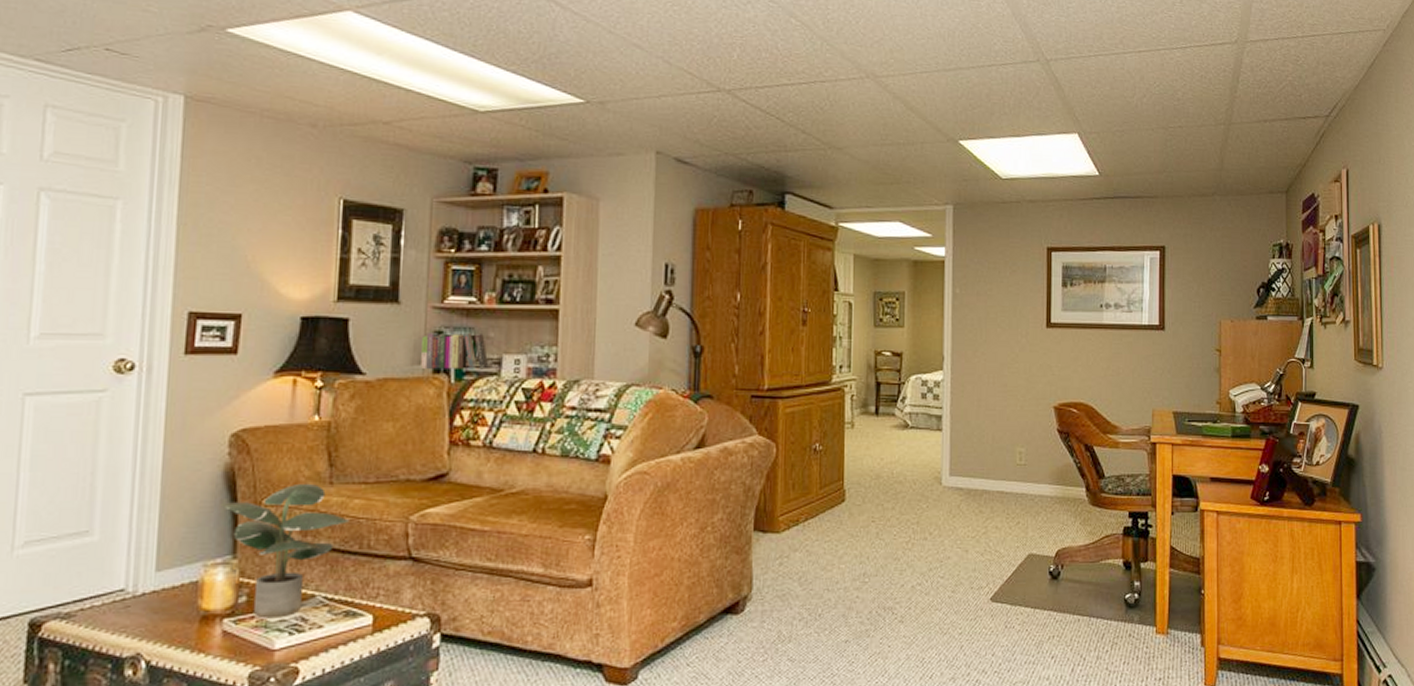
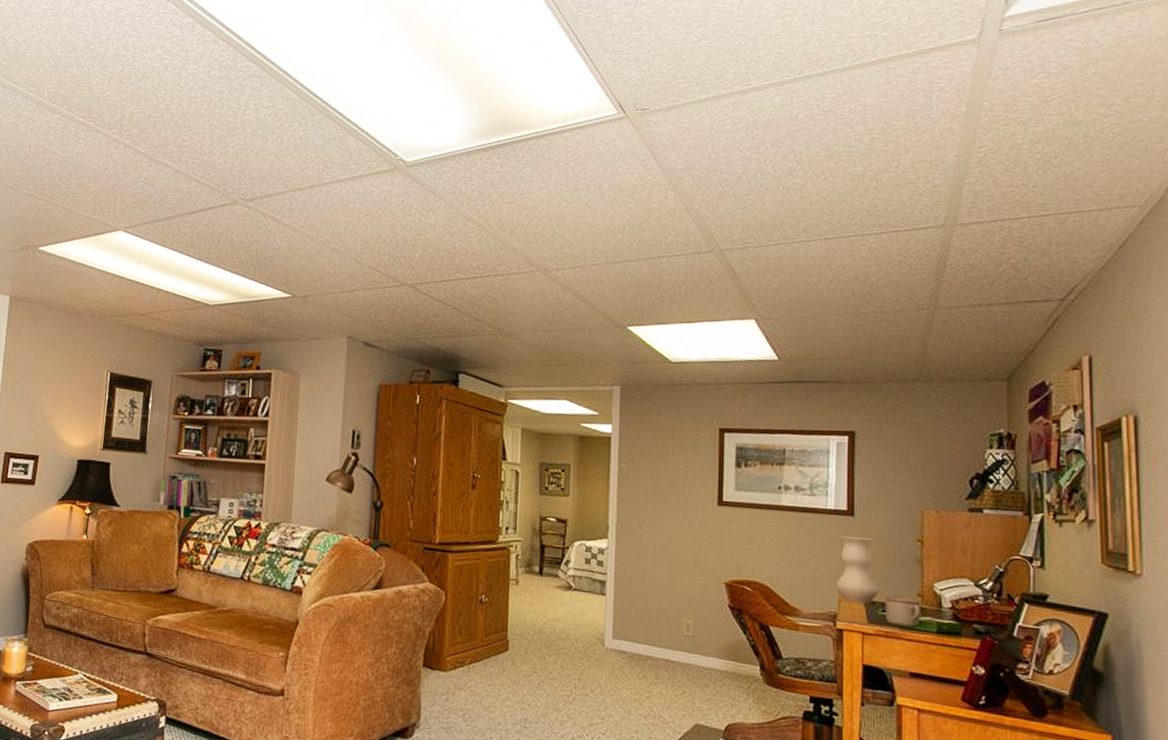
potted plant: present [220,483,349,619] -> none [18,585,104,687]
vase: none [1150,351,1186,416] -> present [835,536,879,605]
mug: none [1190,407,1219,434] -> present [885,596,920,628]

